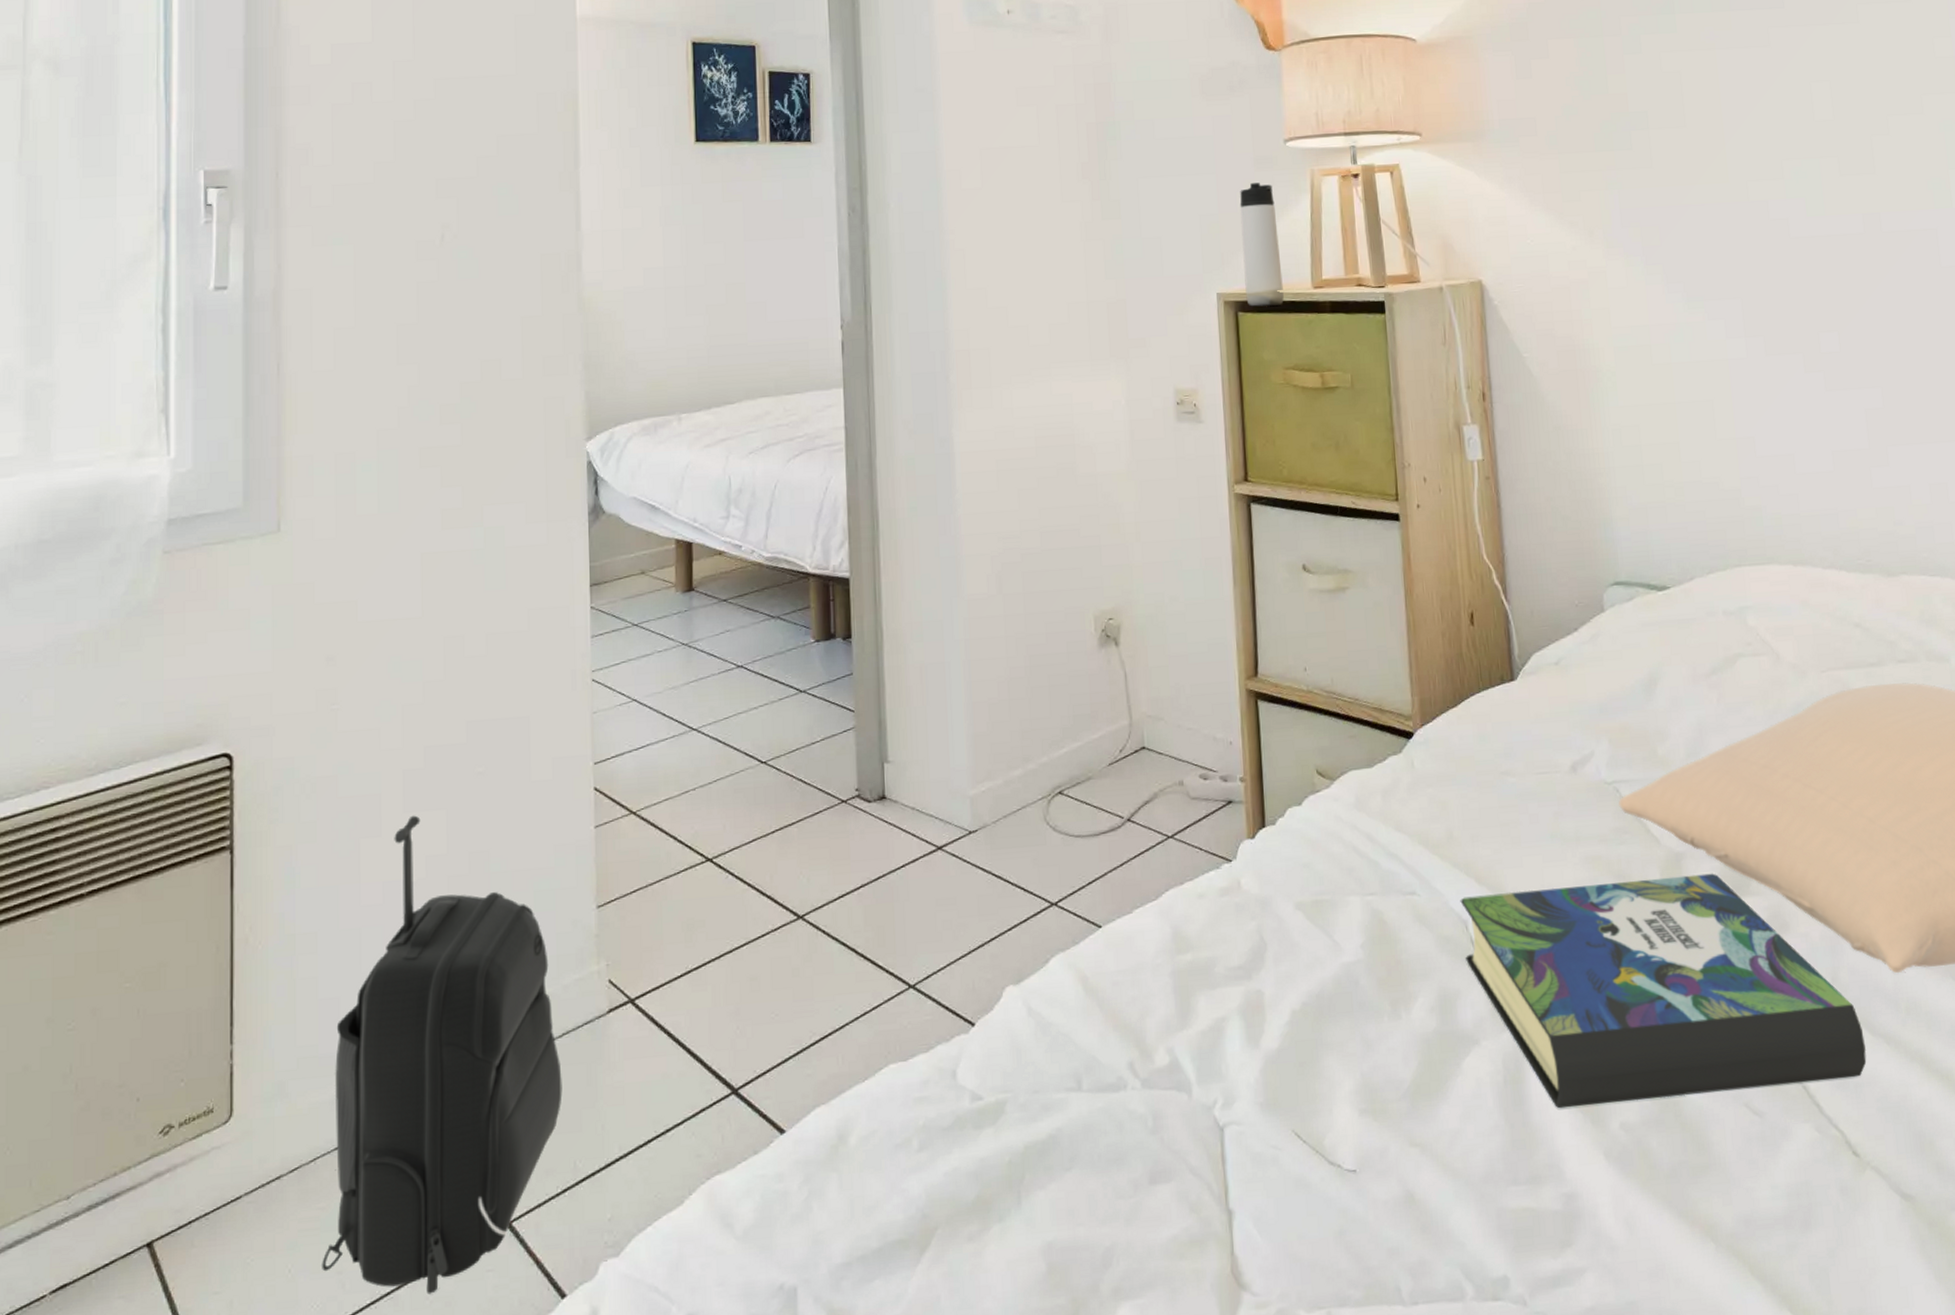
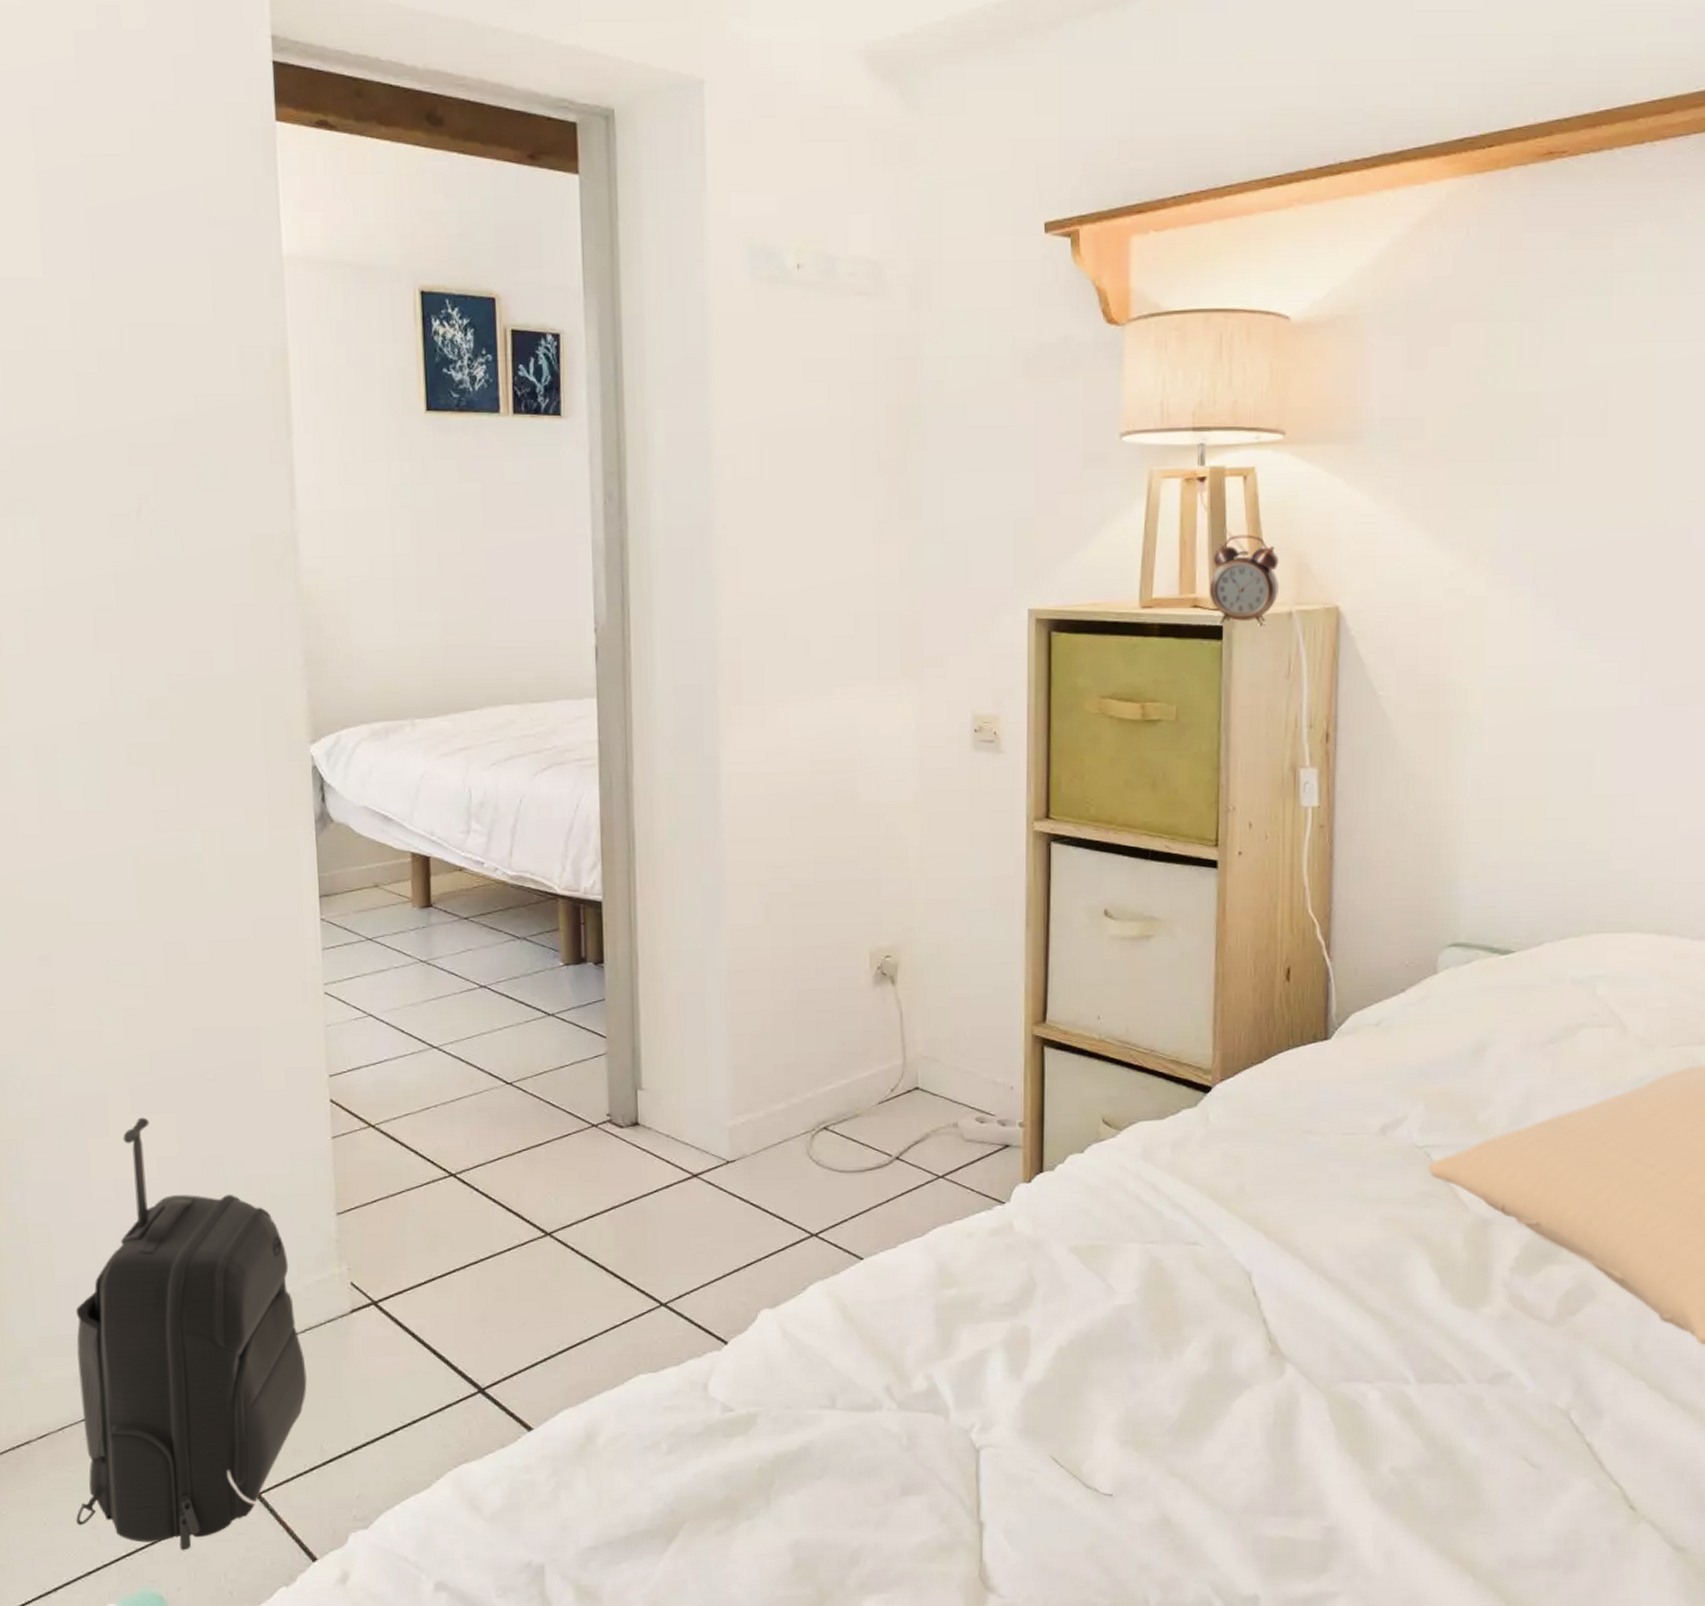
thermos bottle: present [1240,183,1284,307] -> none [1062,483,1106,626]
alarm clock: none [1370,221,1429,300] -> present [1209,534,1279,626]
book: present [1460,873,1867,1108] -> none [1245,1240,1659,1450]

